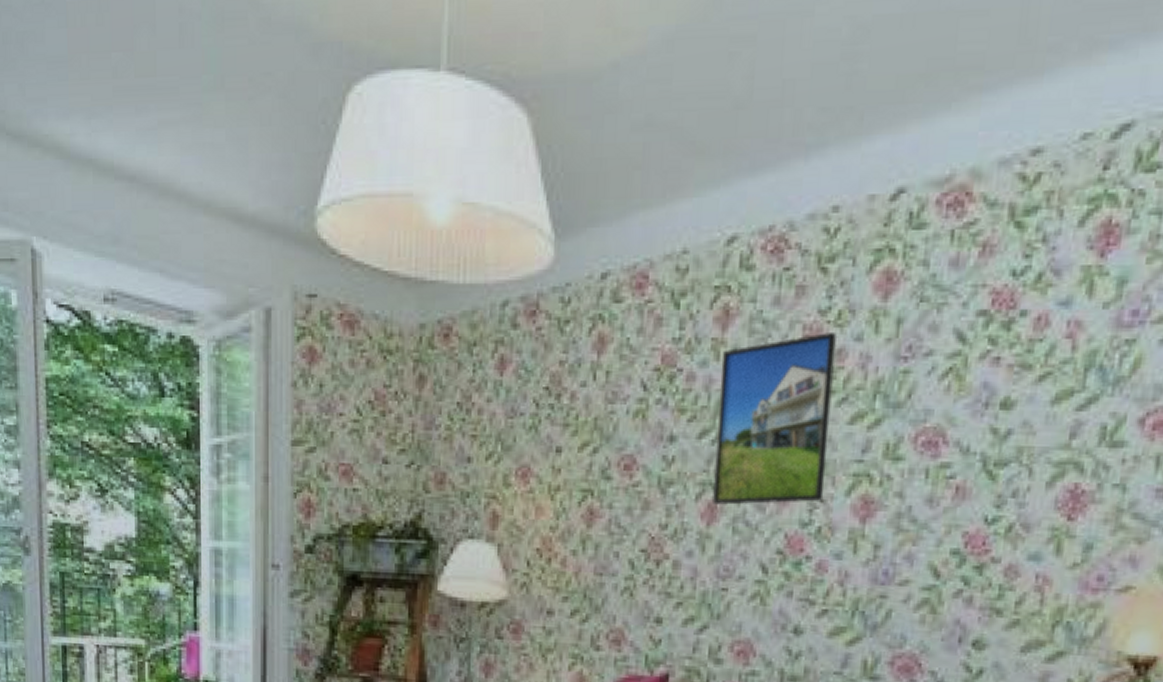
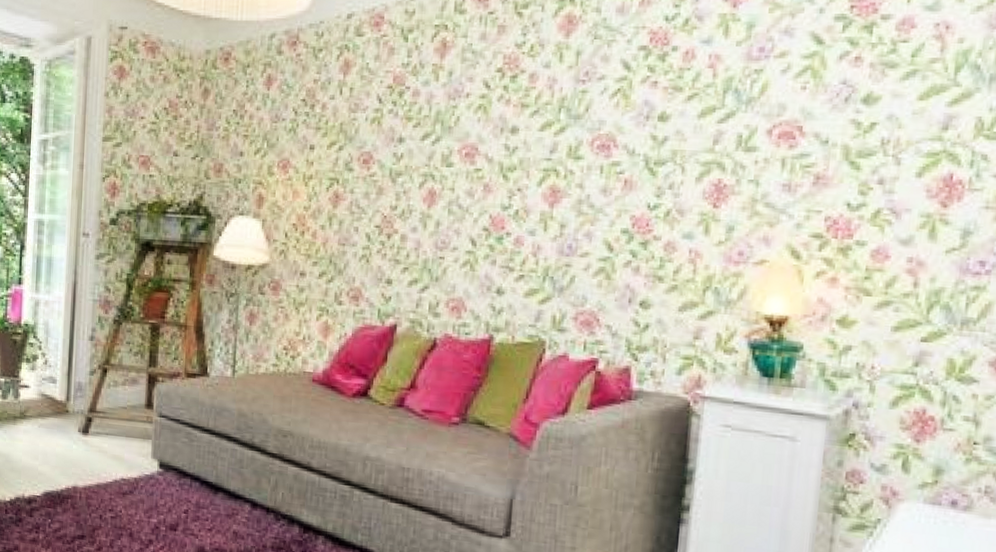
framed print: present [713,333,837,505] -> none [433,61,530,192]

